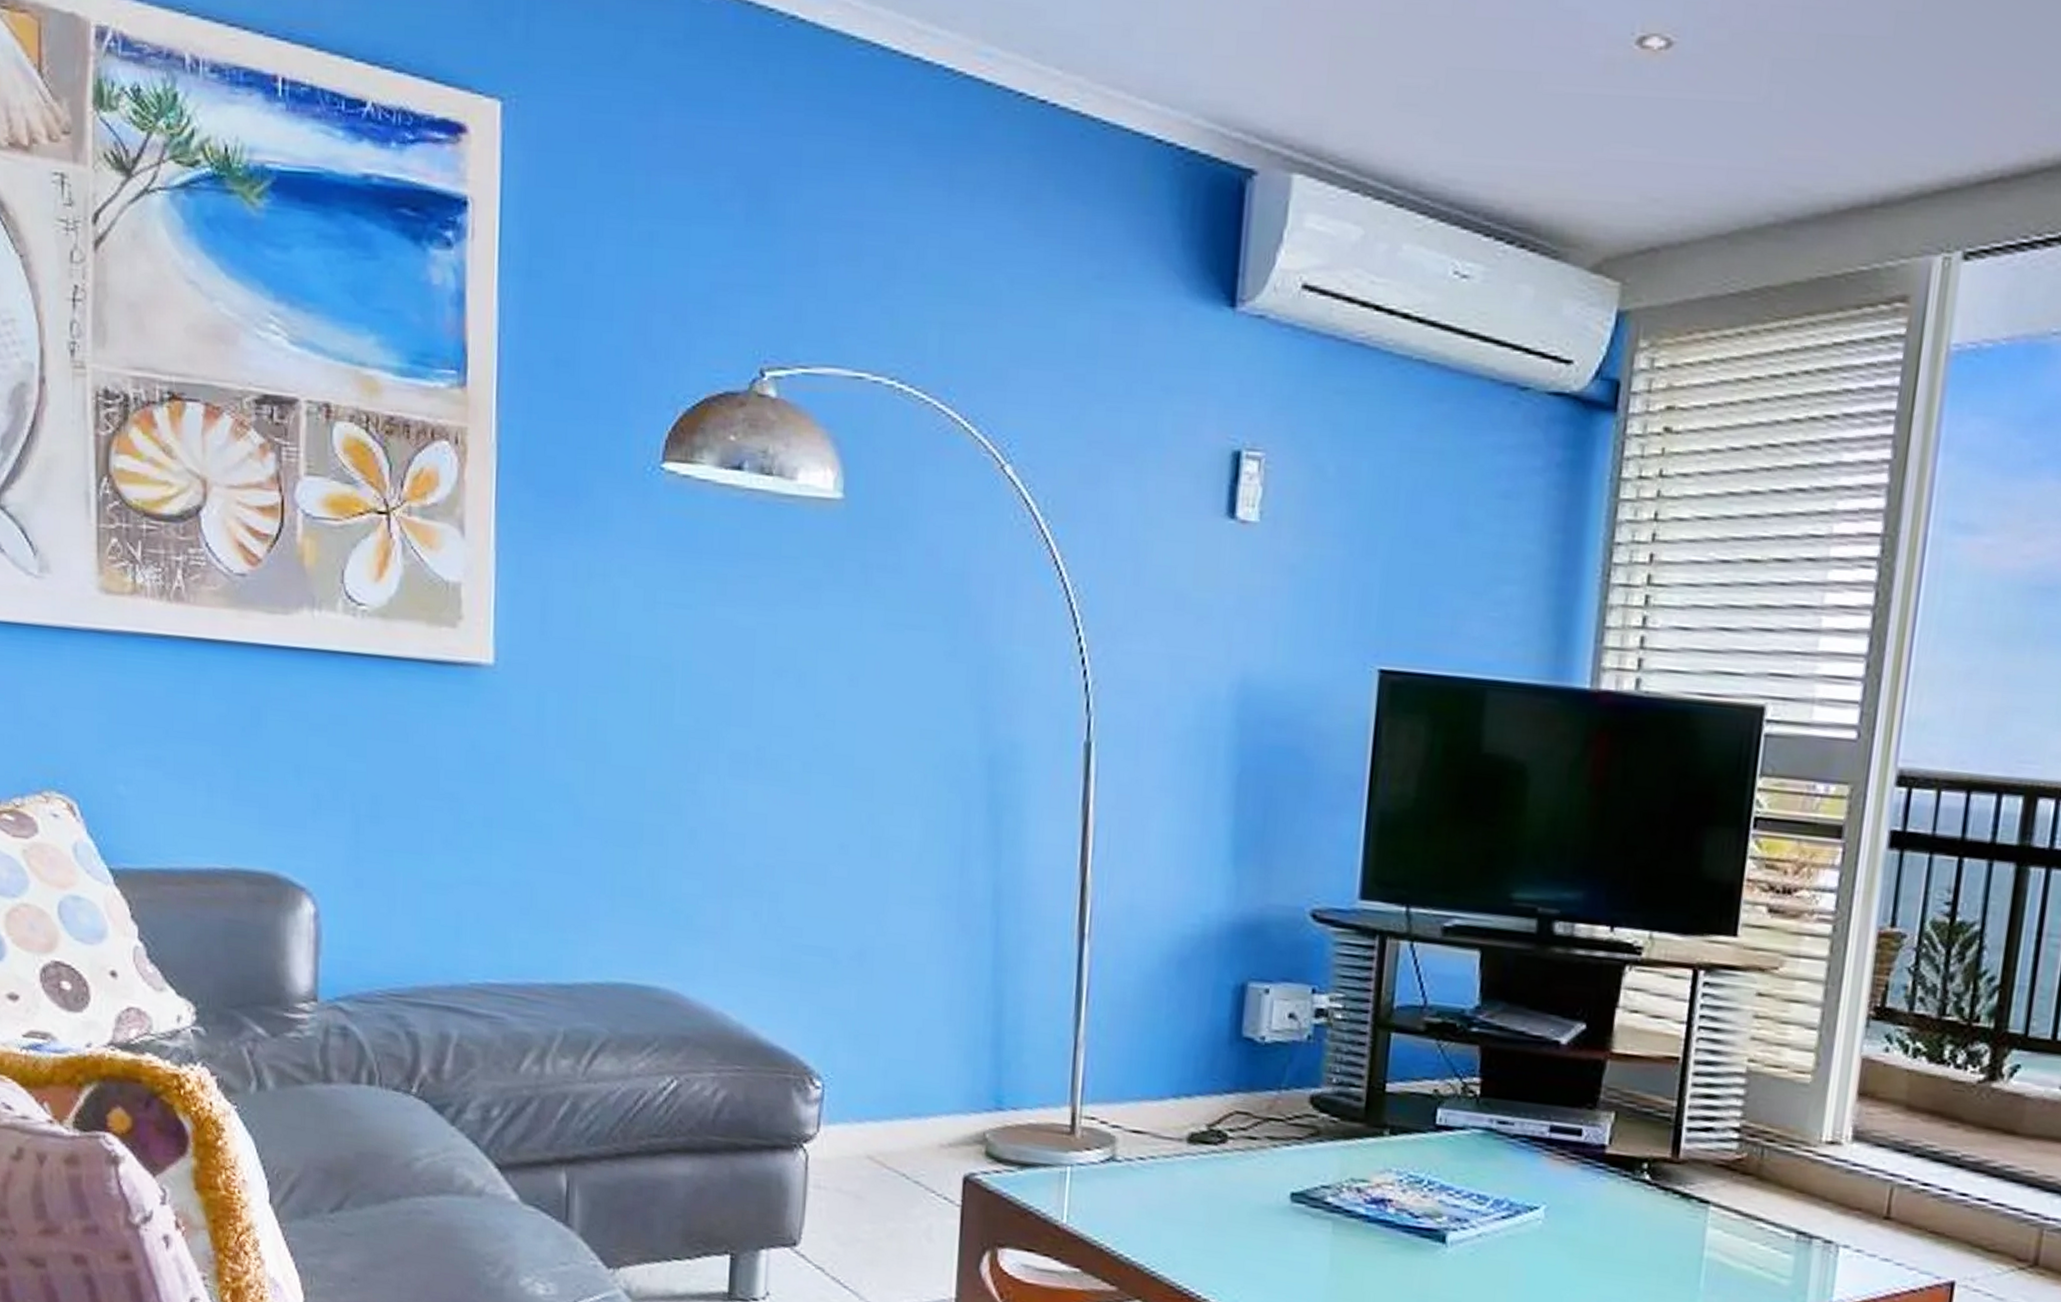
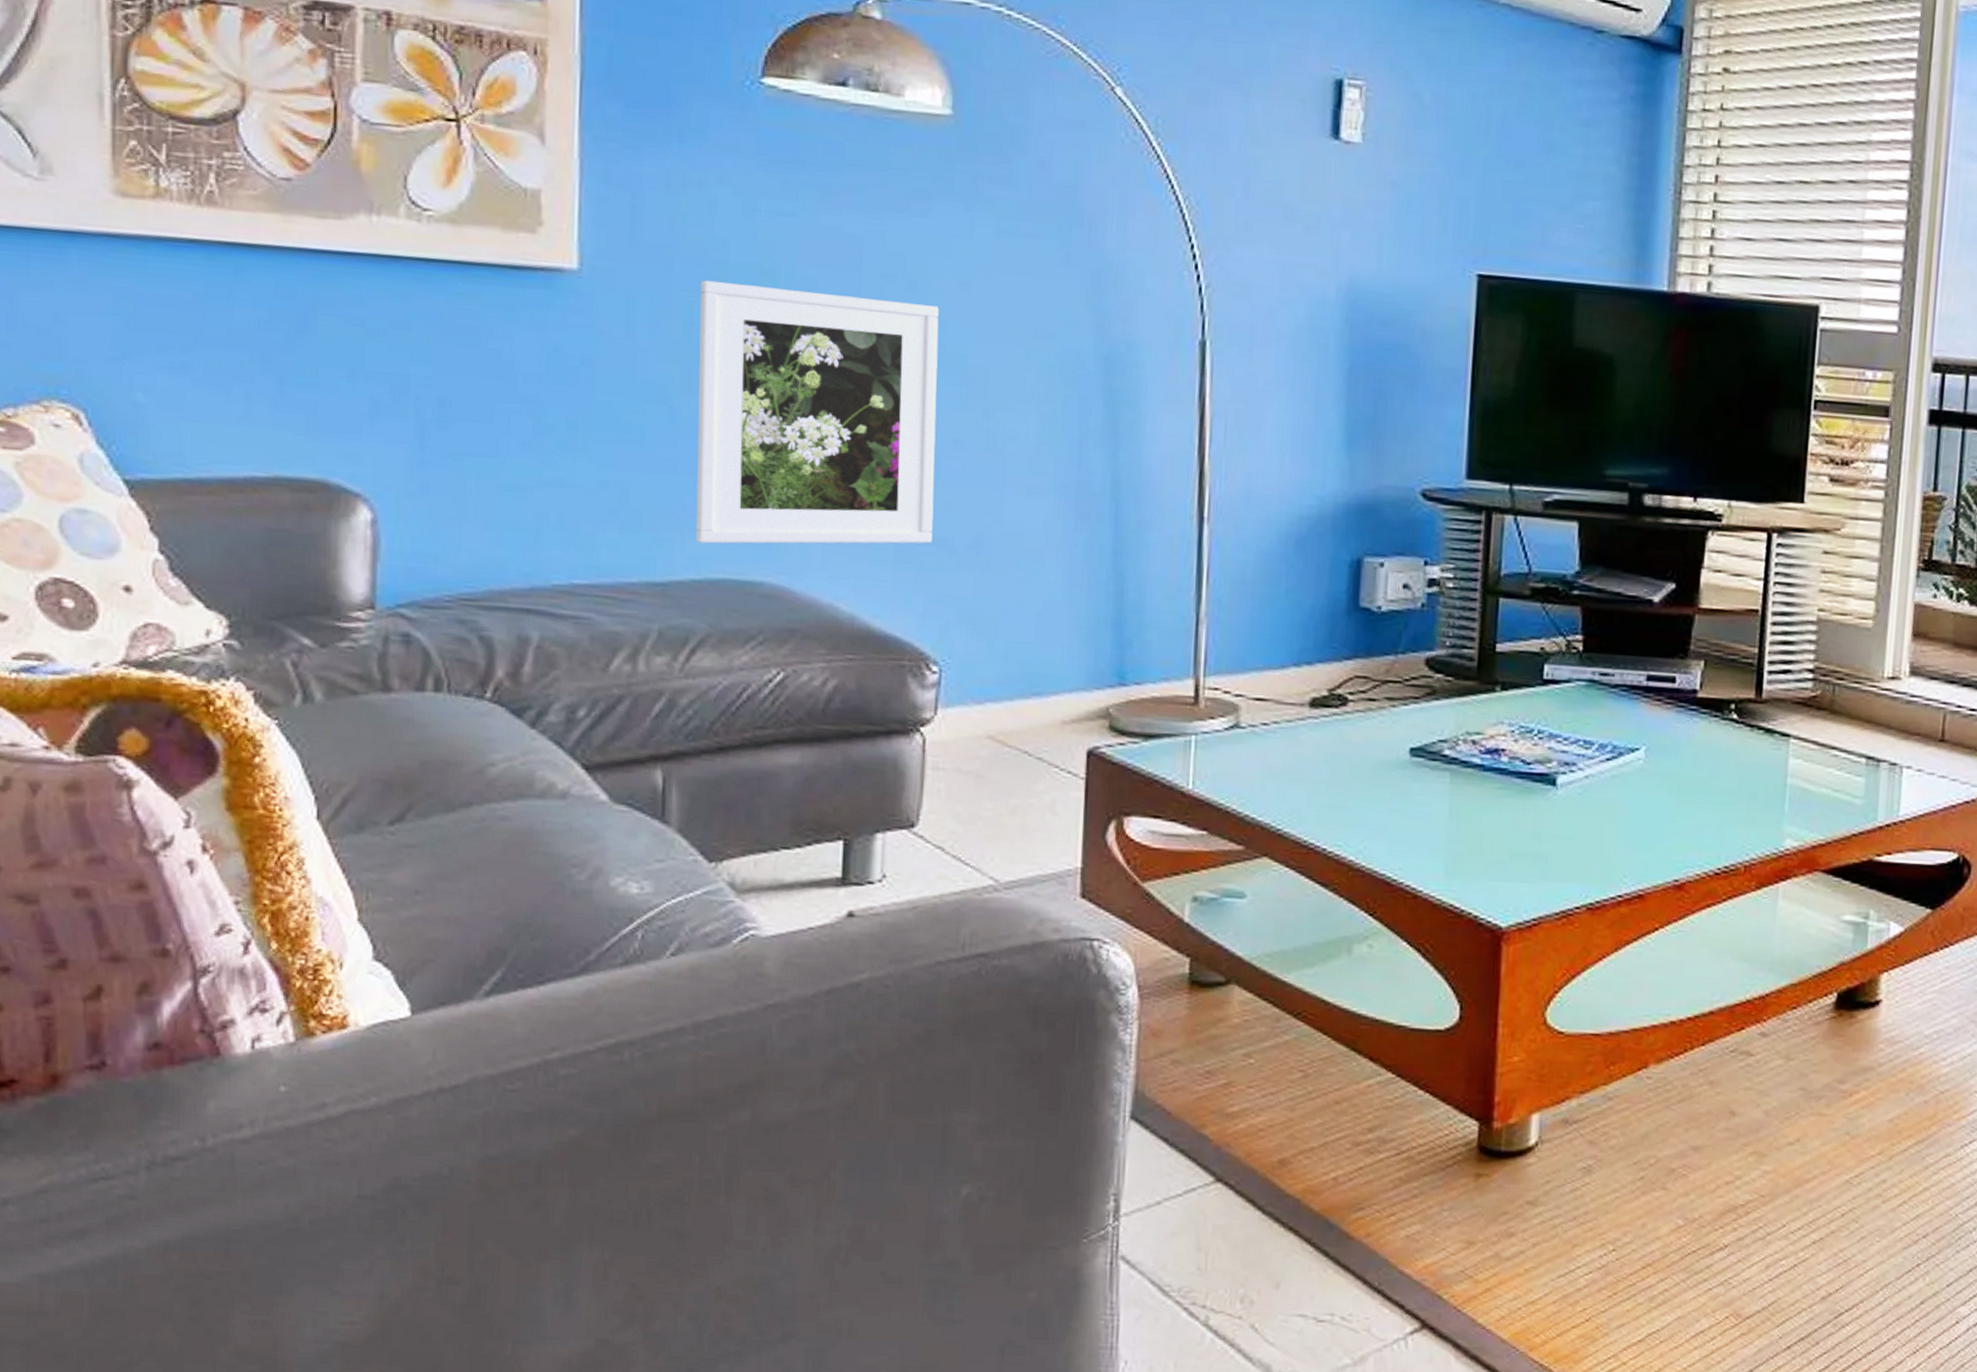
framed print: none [598,675,827,953] -> present [695,280,939,544]

